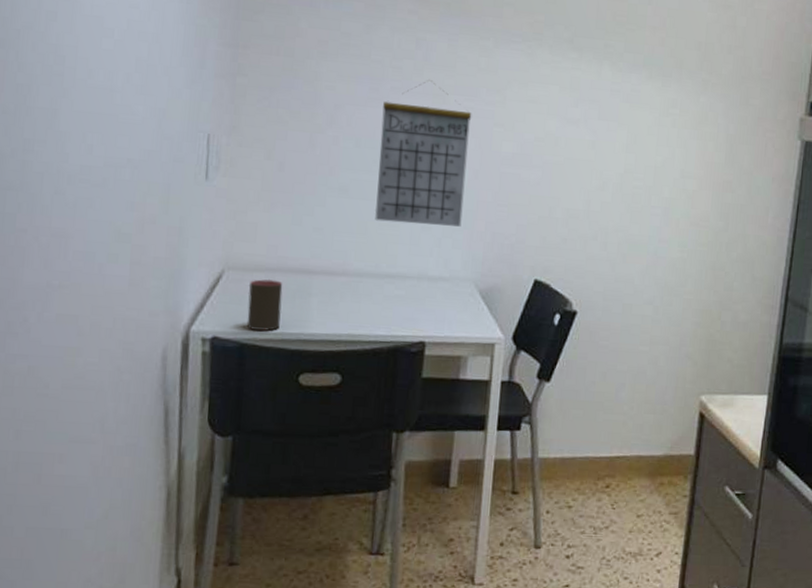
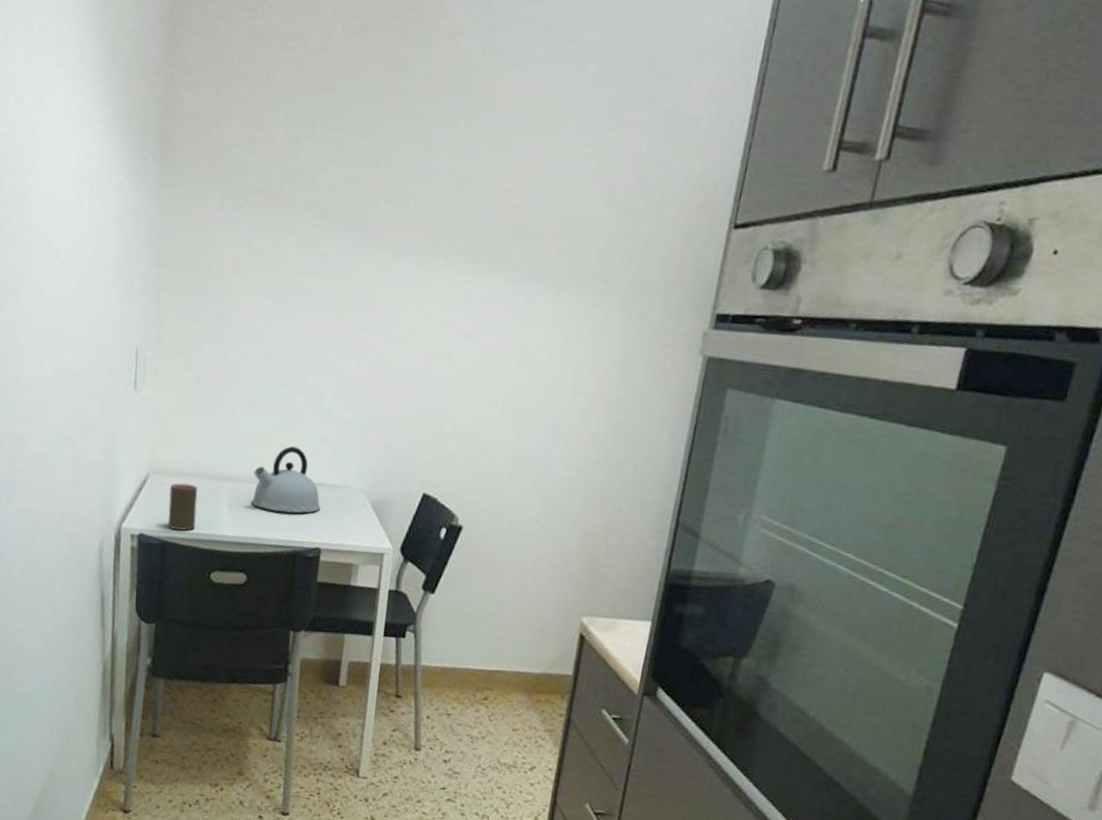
kettle: none [345,236,425,306] -> present [251,446,321,513]
calendar: present [375,80,472,227] -> none [278,294,369,439]

